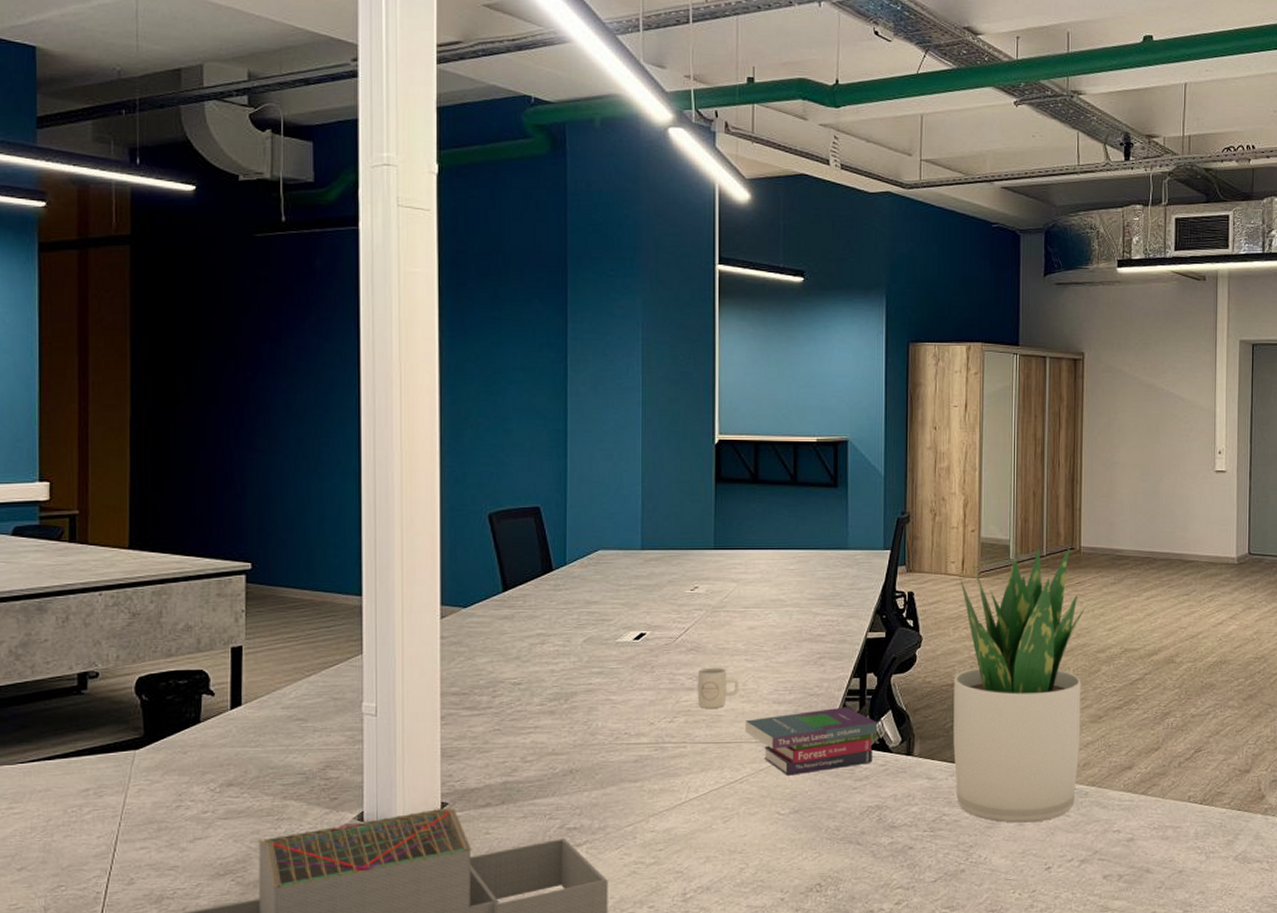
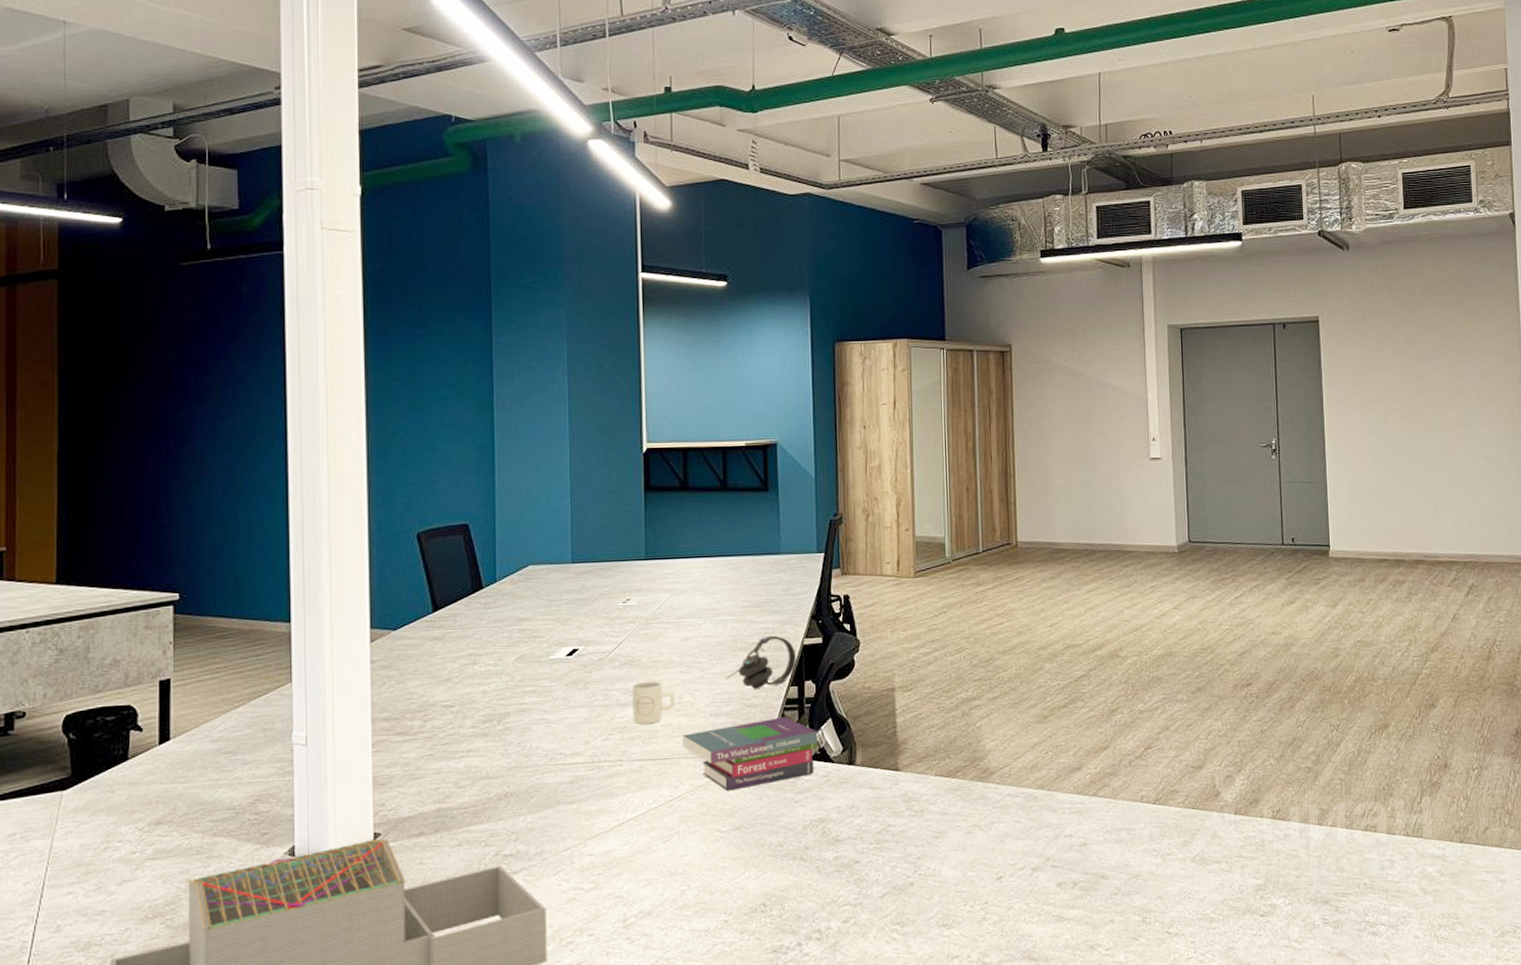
headphones: none [790,628,859,679] -> present [726,635,796,689]
planter: present [953,548,1087,823] -> none [894,543,1027,832]

